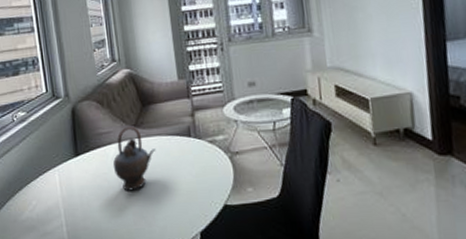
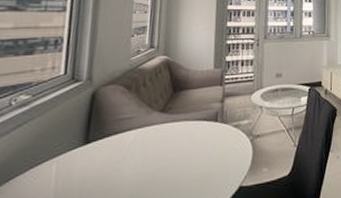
teapot: present [112,126,156,191] -> none [128,111,180,180]

